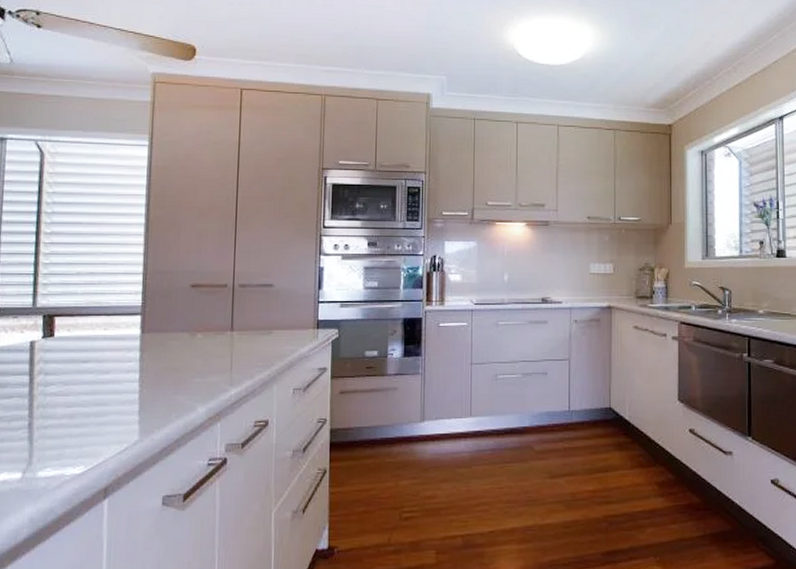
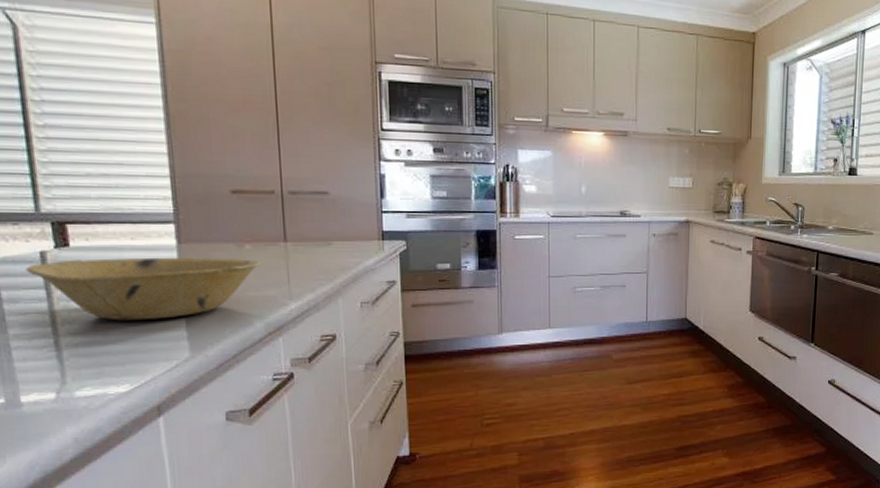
bowl: none [16,346,210,405] -> present [25,257,262,321]

